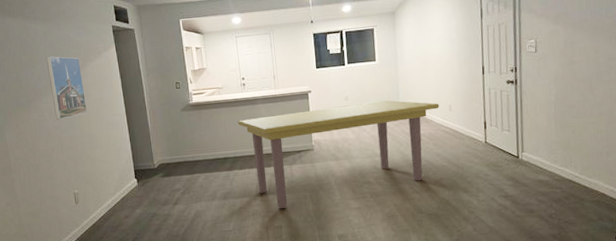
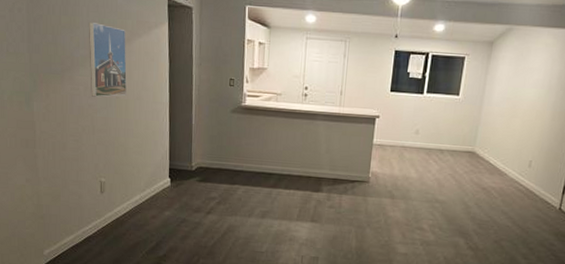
dining table: present [237,100,440,209] -> none [291,134,519,239]

